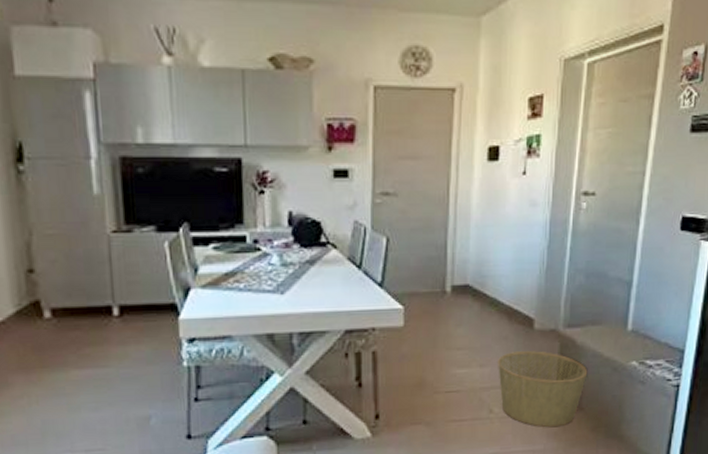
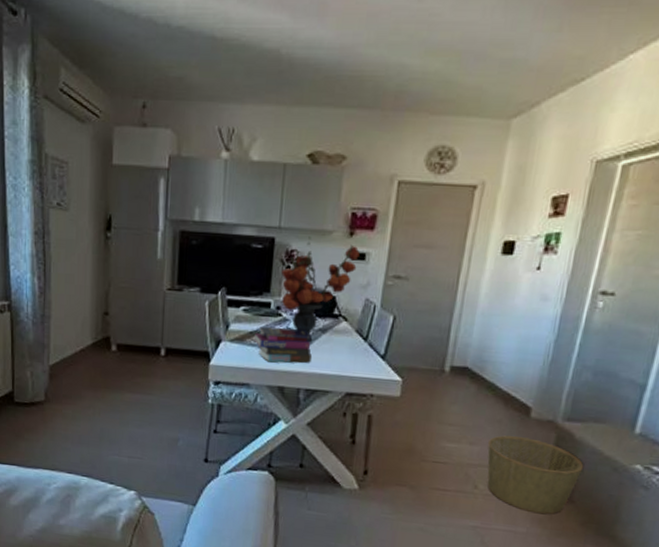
books: none [231,263,301,307] -> present [254,327,312,363]
bouquet: none [254,154,342,277] -> present [281,236,360,342]

